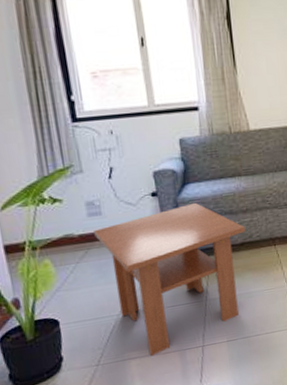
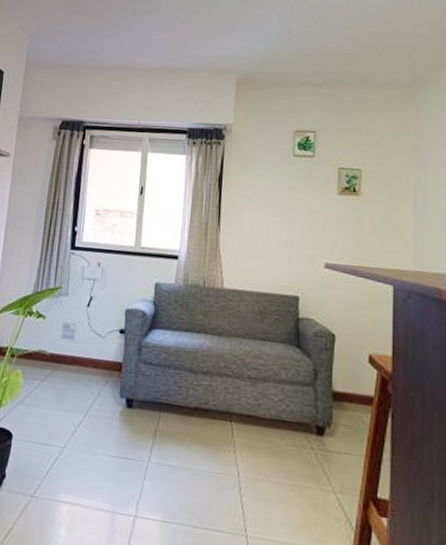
coffee table: present [94,202,245,356] -> none [63,349,202,507]

